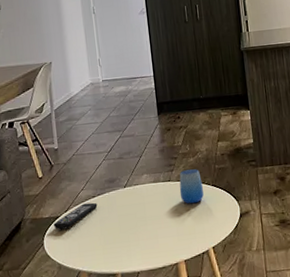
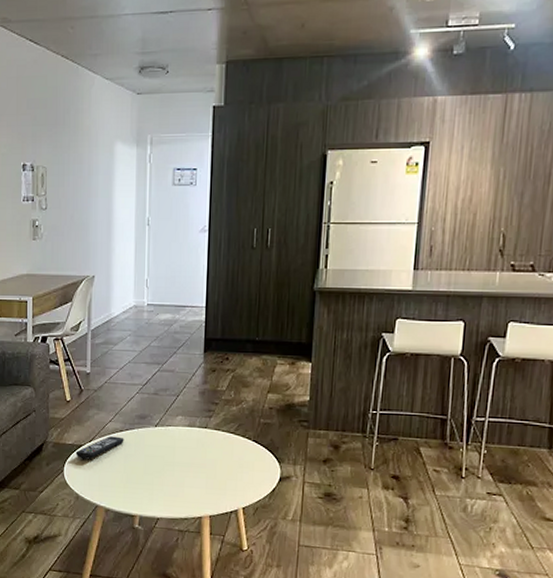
cup: present [179,169,204,204] -> none [215,419,243,457]

